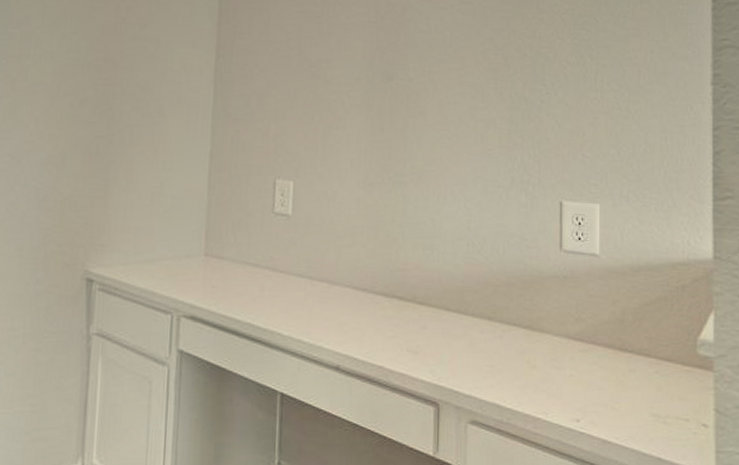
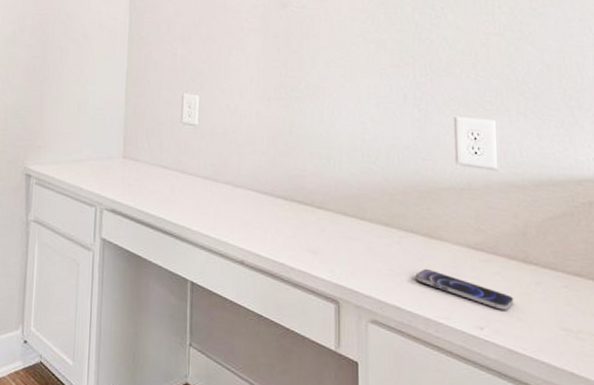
smartphone: none [516,363,609,401] -> present [415,269,514,311]

